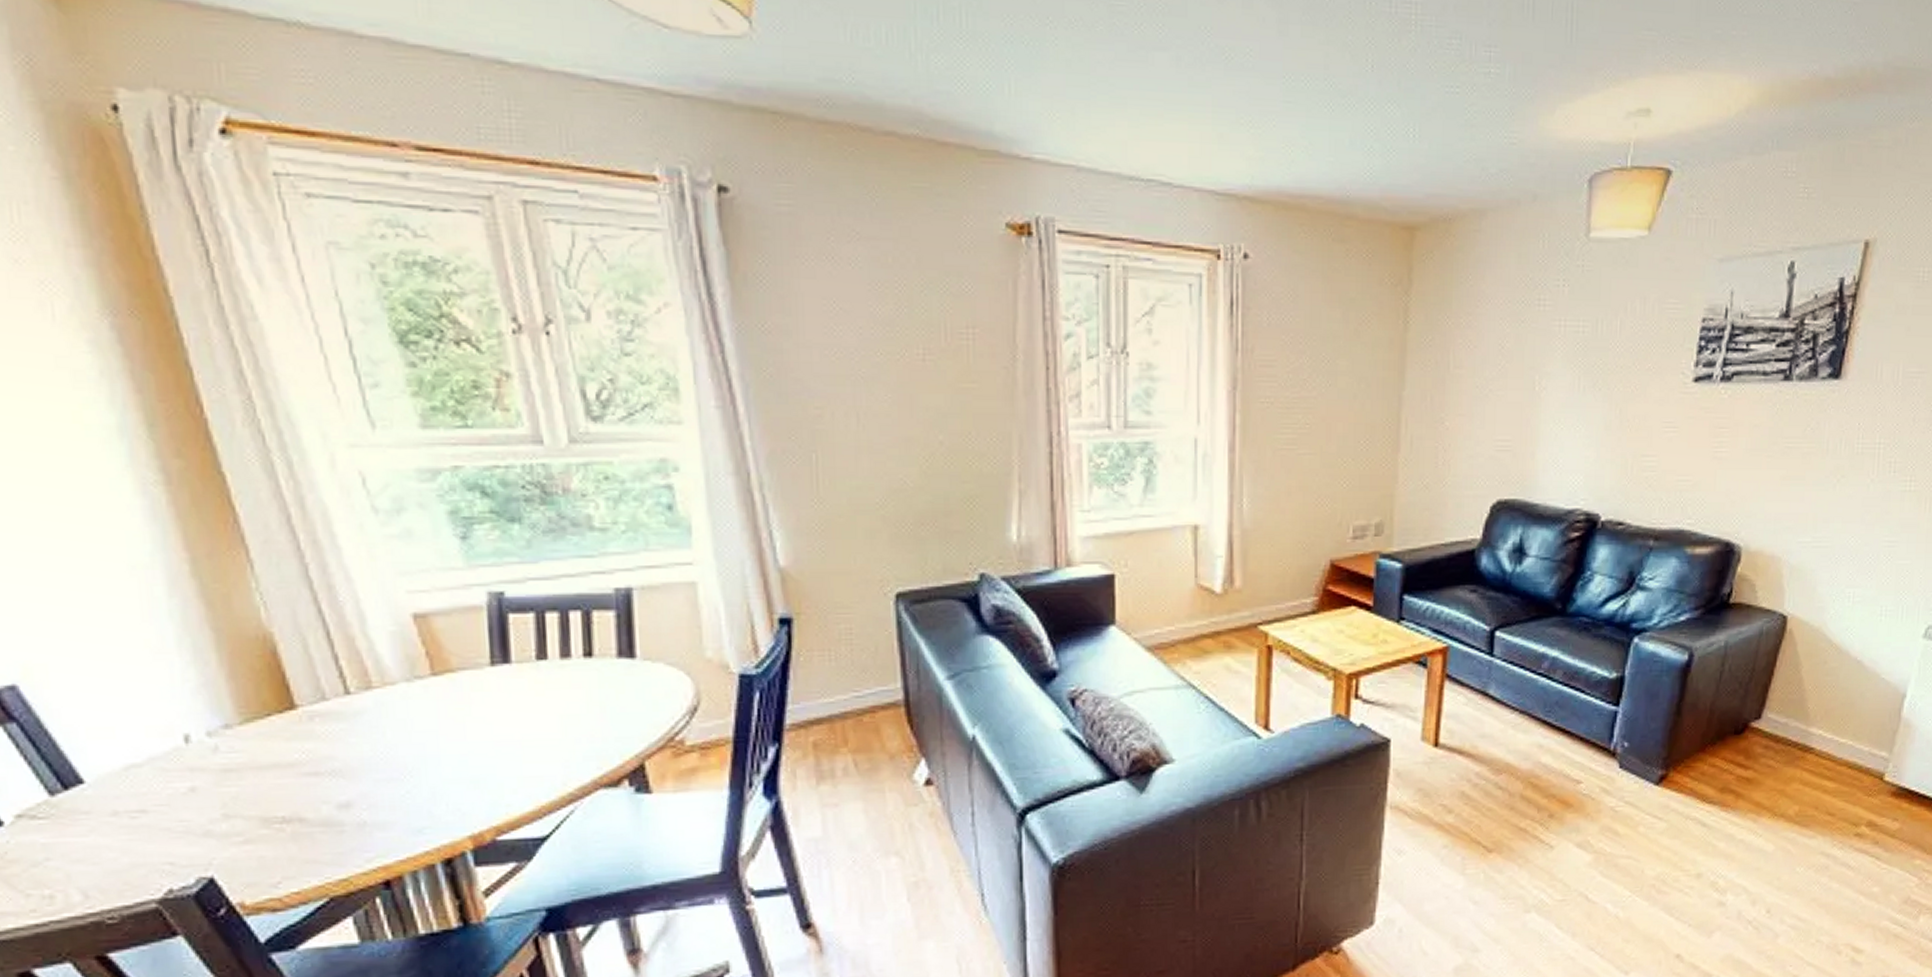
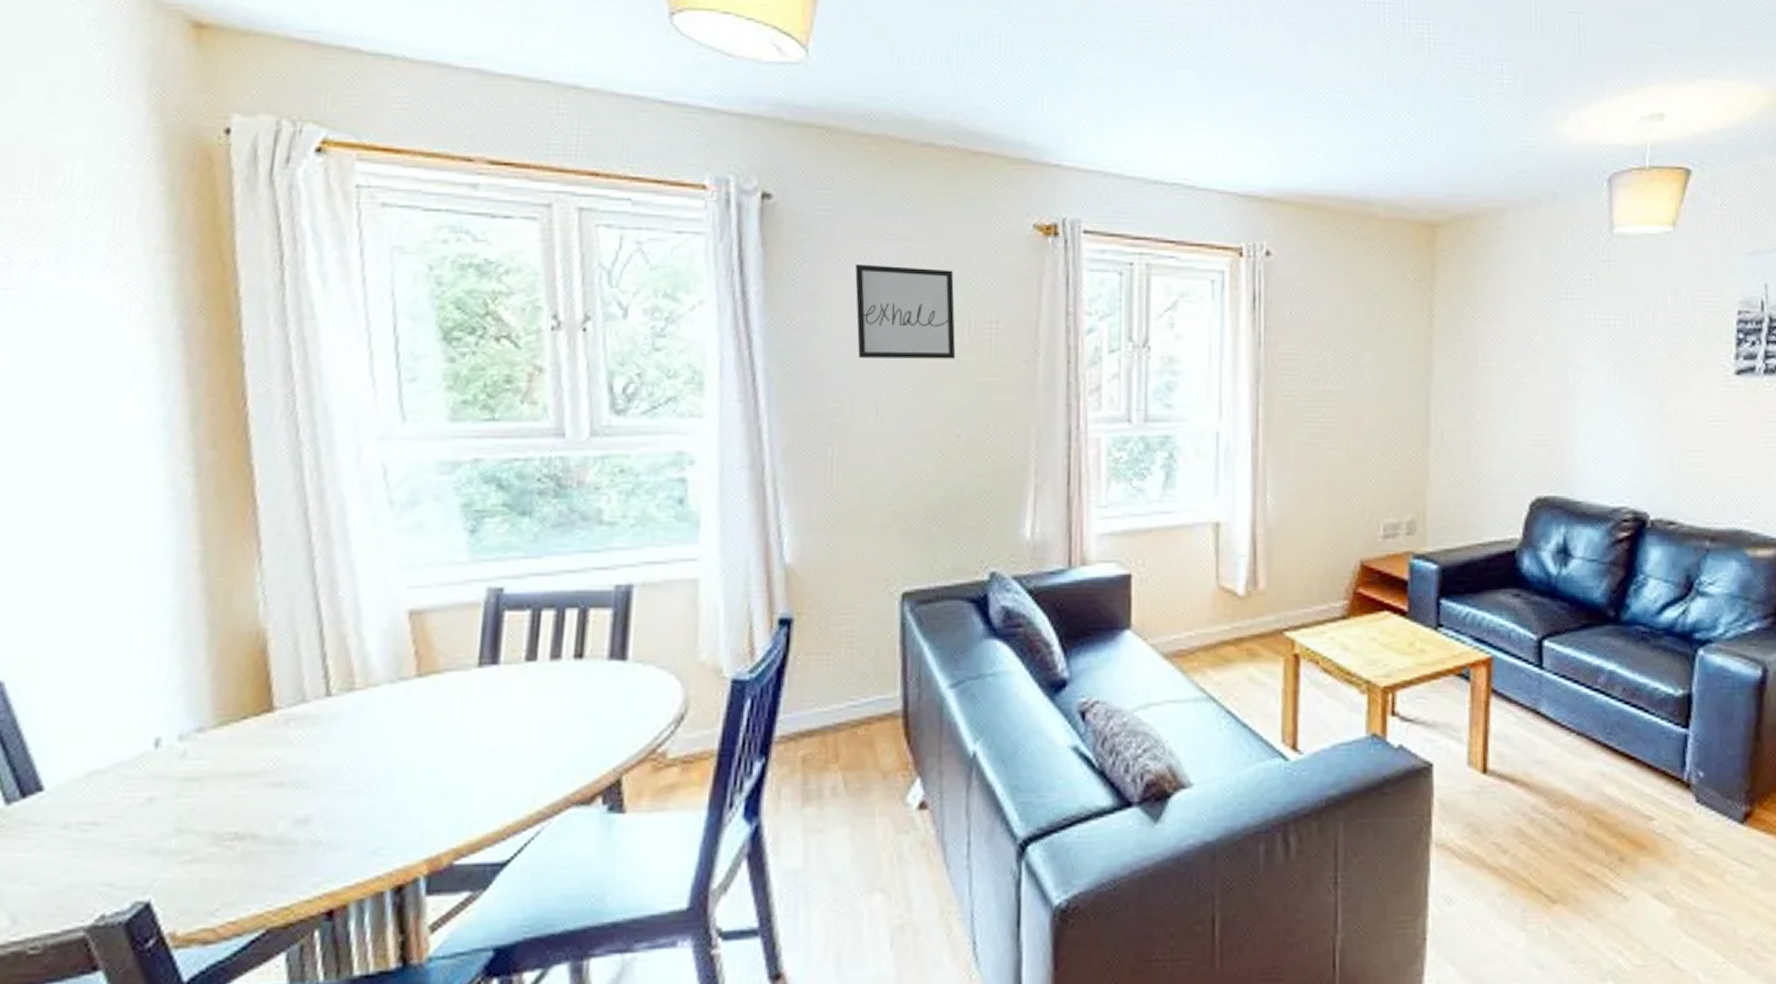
wall art: none [824,264,934,365] -> present [855,263,956,359]

